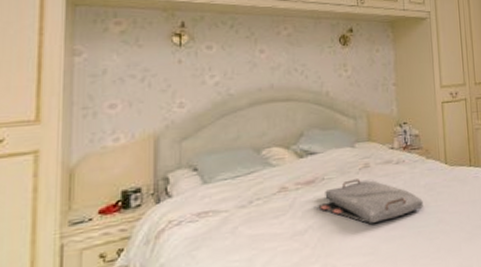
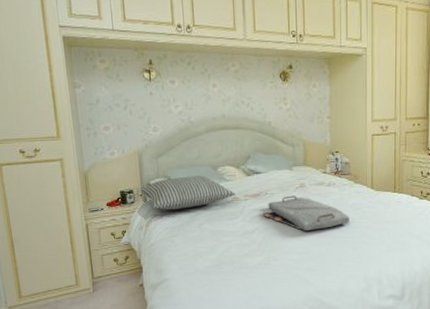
pillow: none [152,161,284,213] -> present [140,176,236,211]

